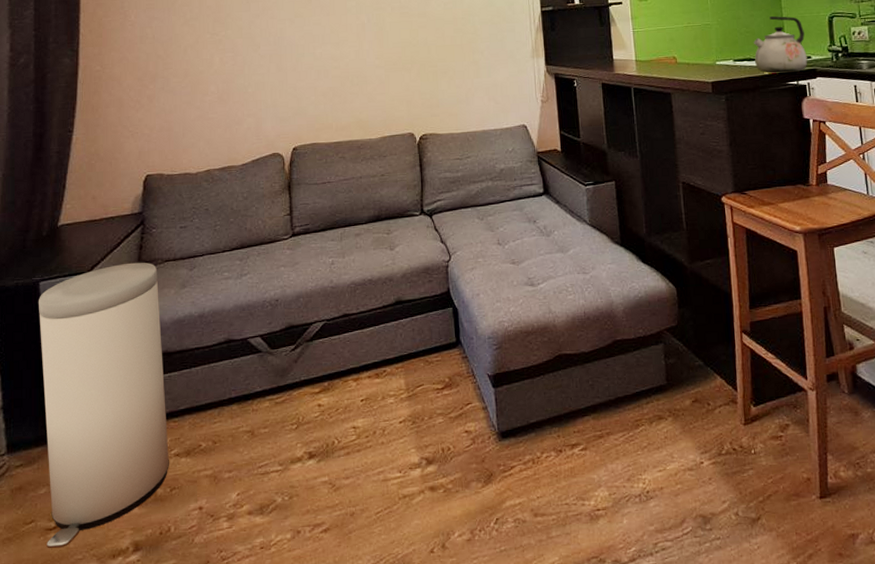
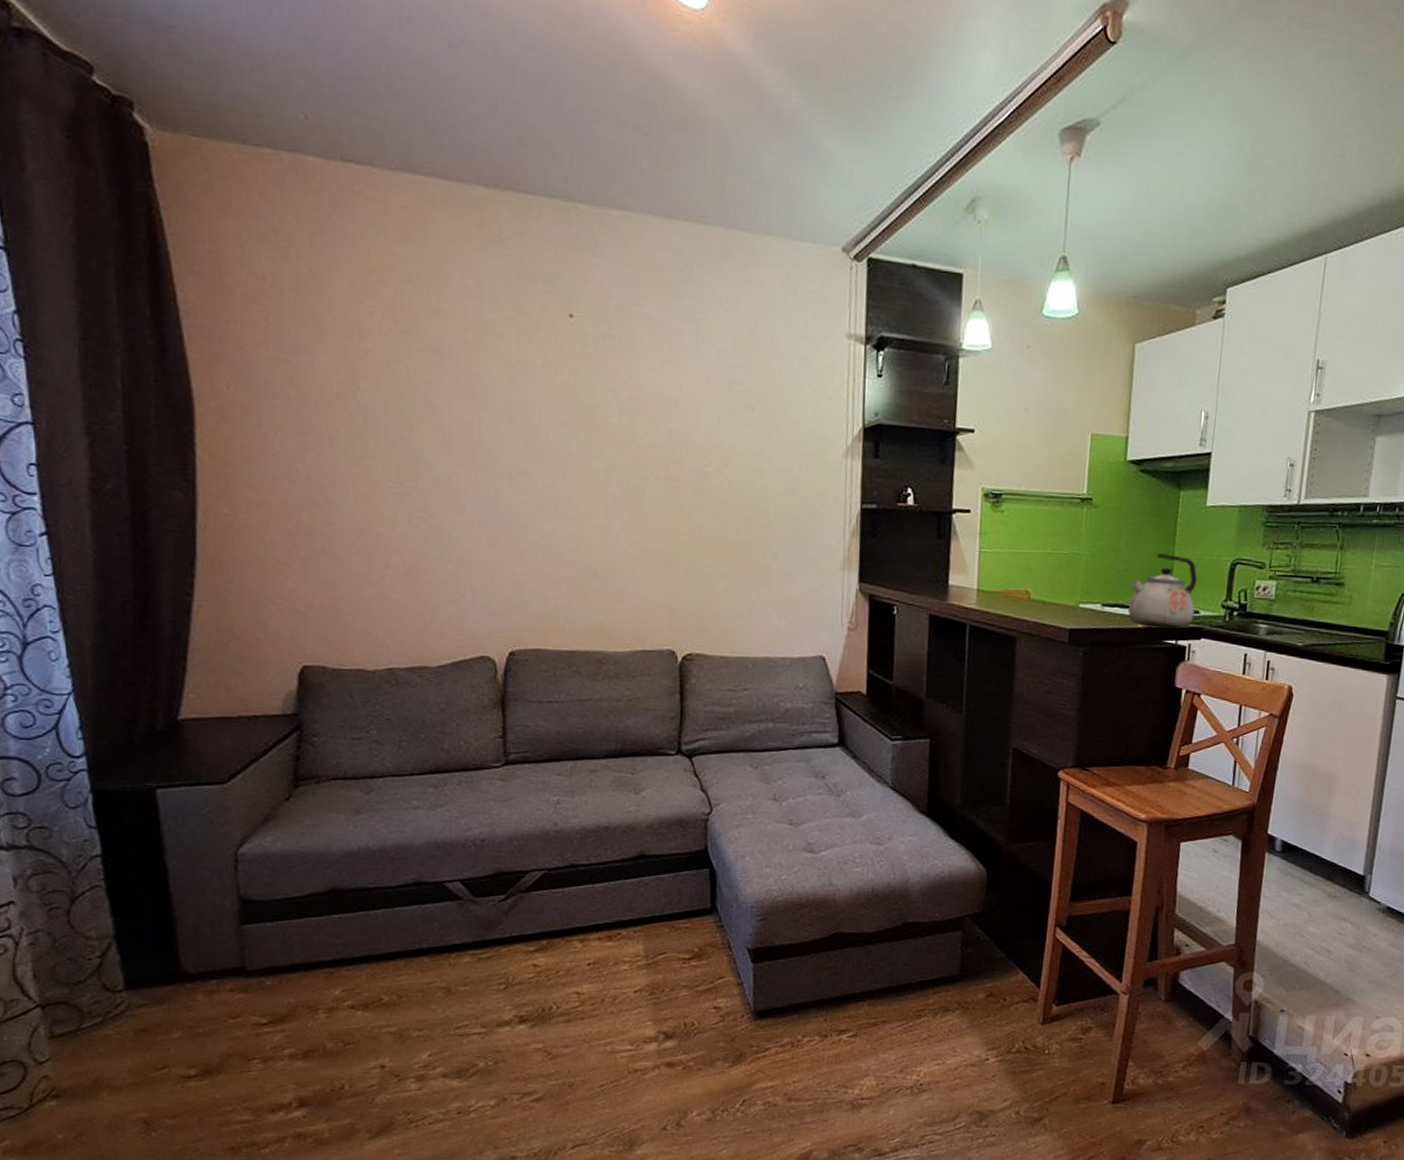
pedal bin: present [39,262,169,549] -> none [156,776,342,1098]

